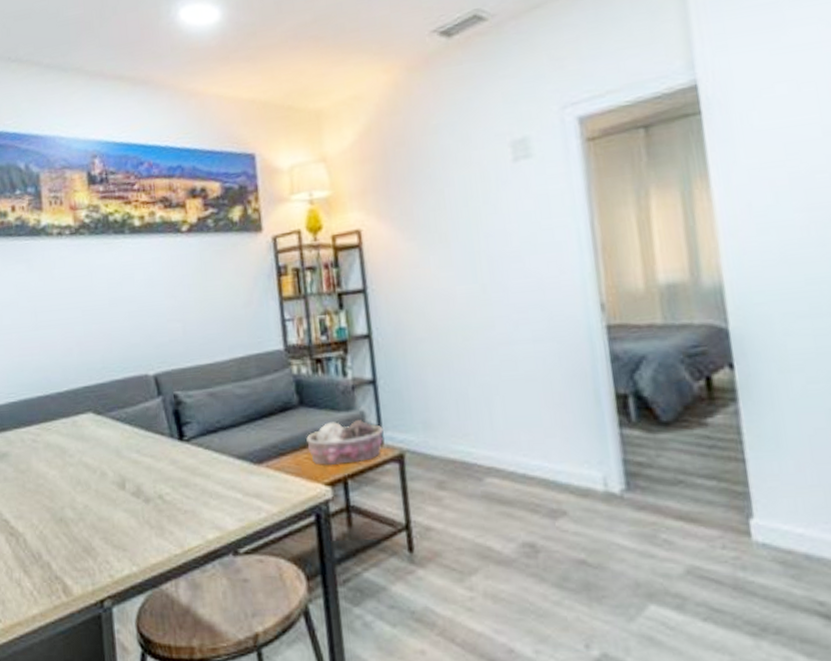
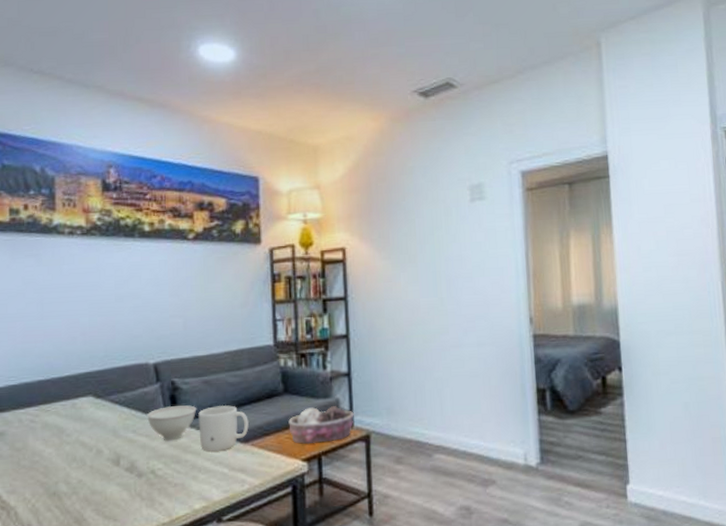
bowl: none [149,421,203,462] -> present [146,405,197,441]
mug: none [205,420,262,474] -> present [198,404,250,452]

